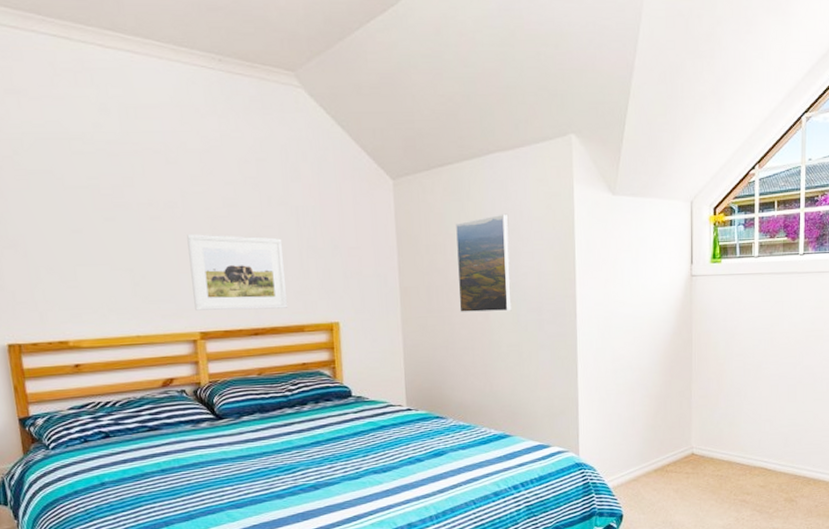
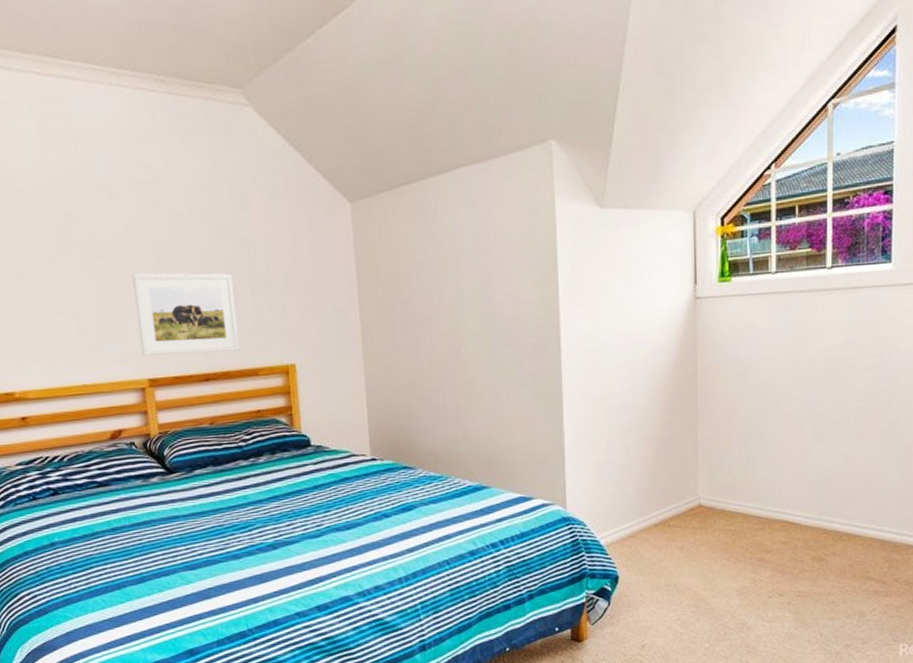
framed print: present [455,213,512,313] -> none [421,235,487,349]

